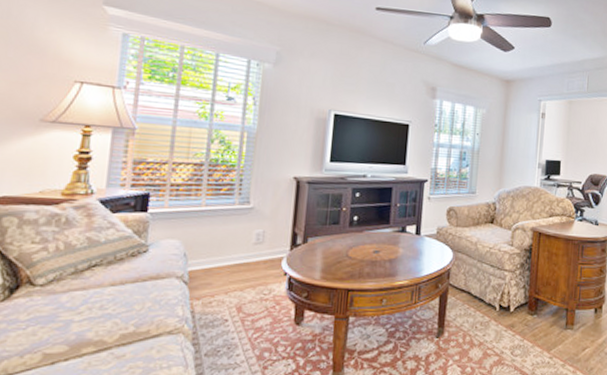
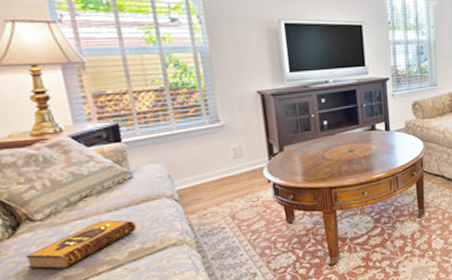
hardback book: none [11,294,136,345] -> present [25,220,136,270]

